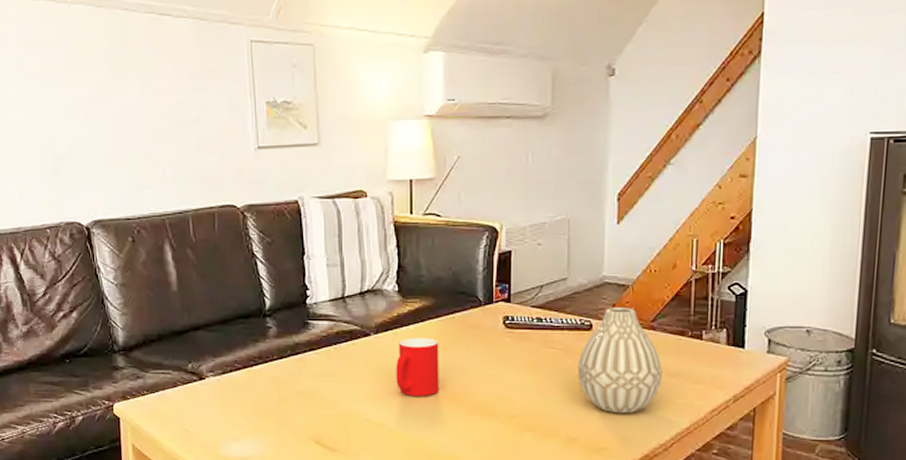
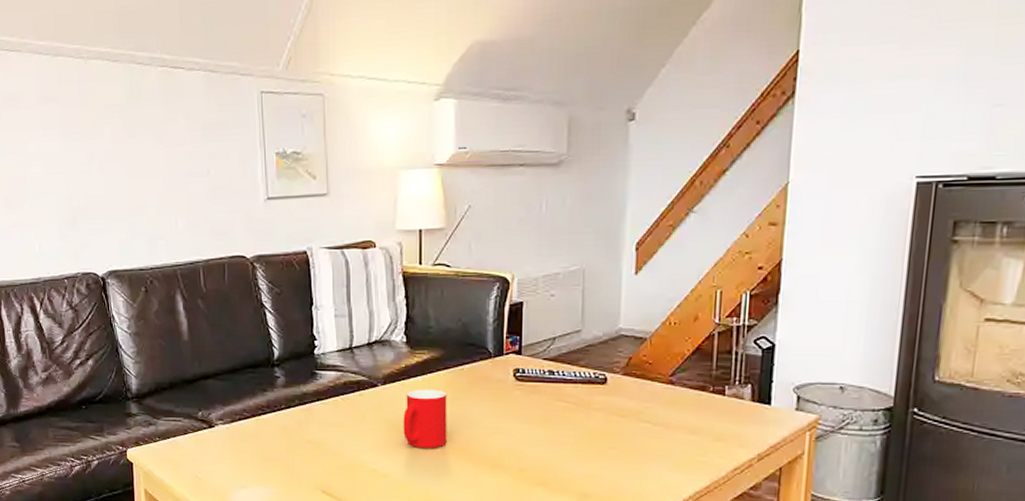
vase: present [578,307,662,414] -> none [591,361,681,471]

